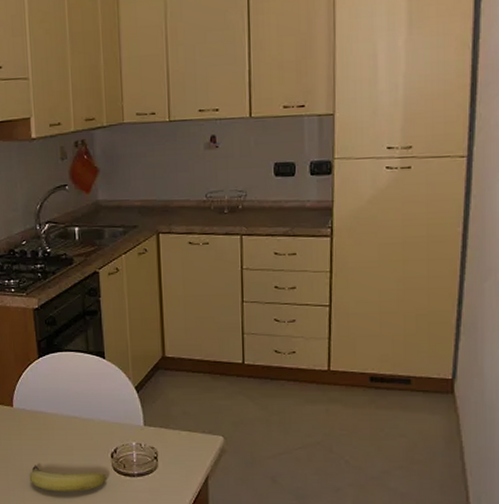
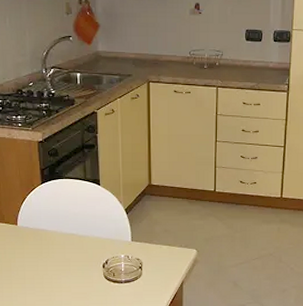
fruit: present [29,465,106,492] -> none [30,274,98,297]

